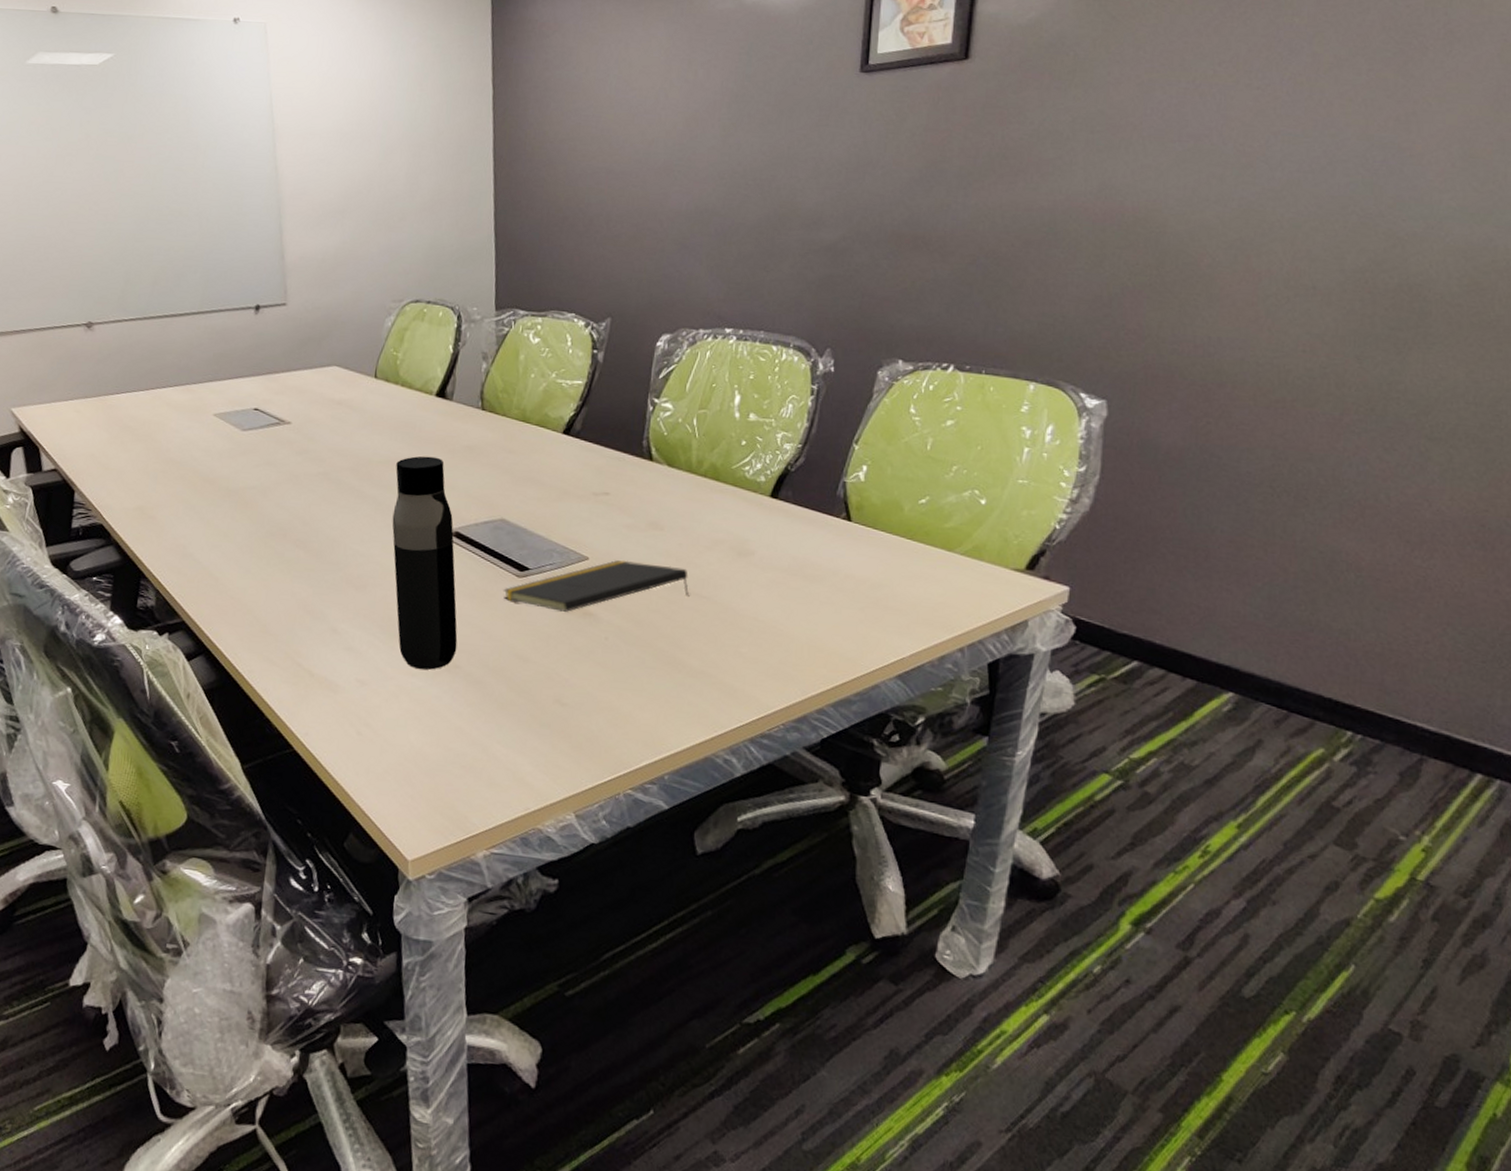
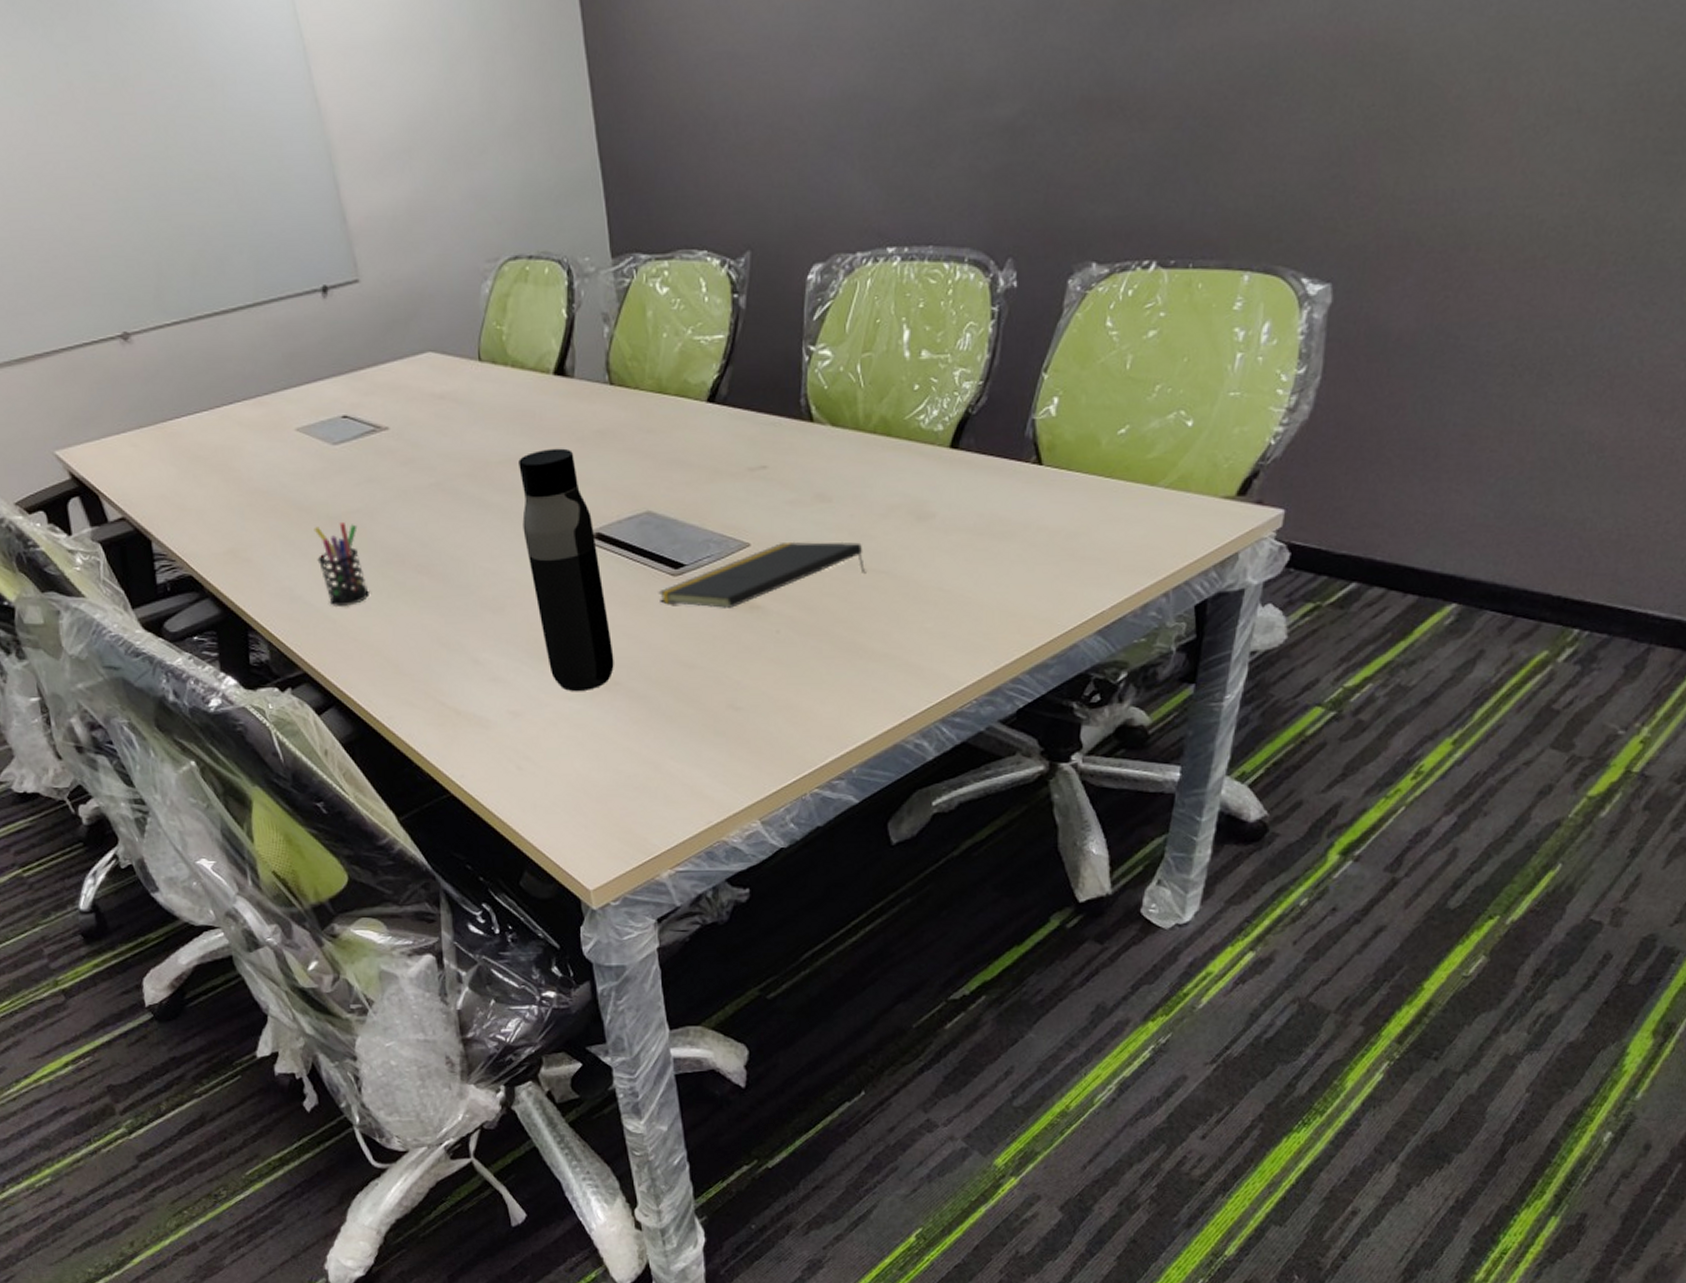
pen holder: none [211,495,251,568] -> present [314,521,369,608]

